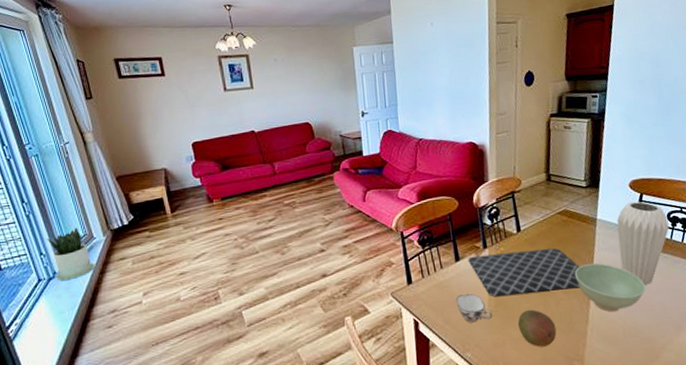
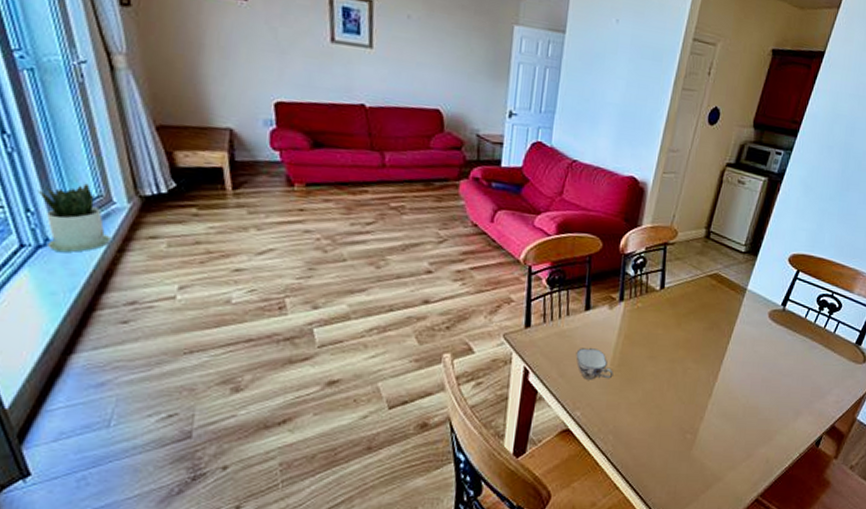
placemat: present [468,247,580,297] -> none [599,307,717,359]
fruit: present [517,310,557,347] -> none [637,375,677,415]
bowl: present [574,263,647,312] -> none [709,334,778,389]
vase: present [617,201,669,285] -> none [758,277,817,366]

